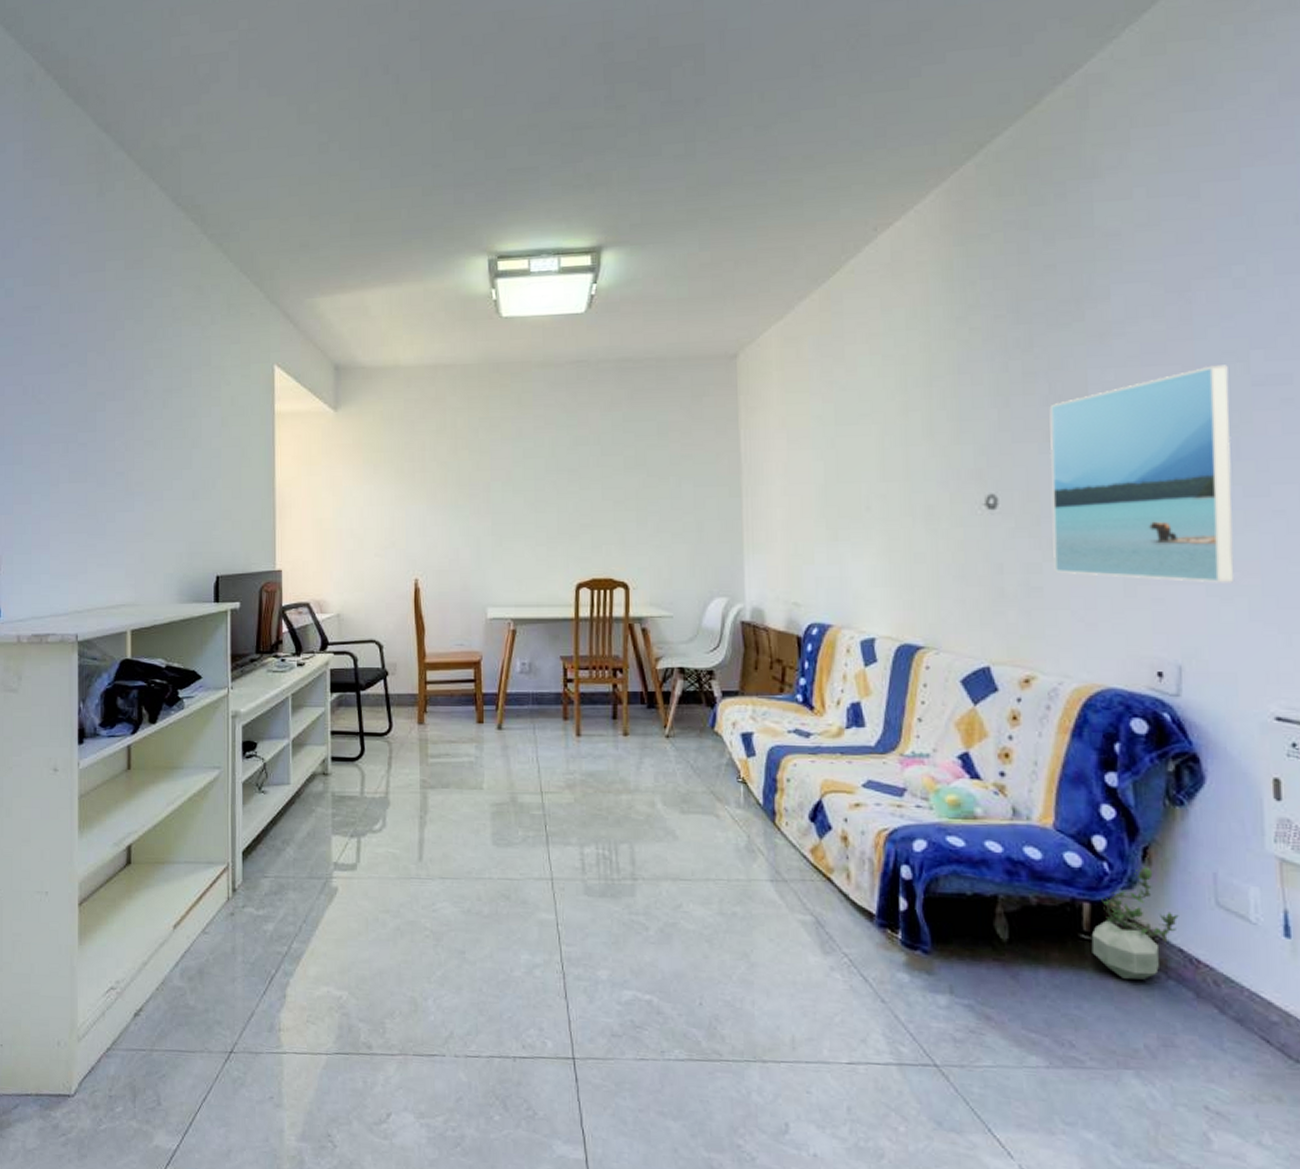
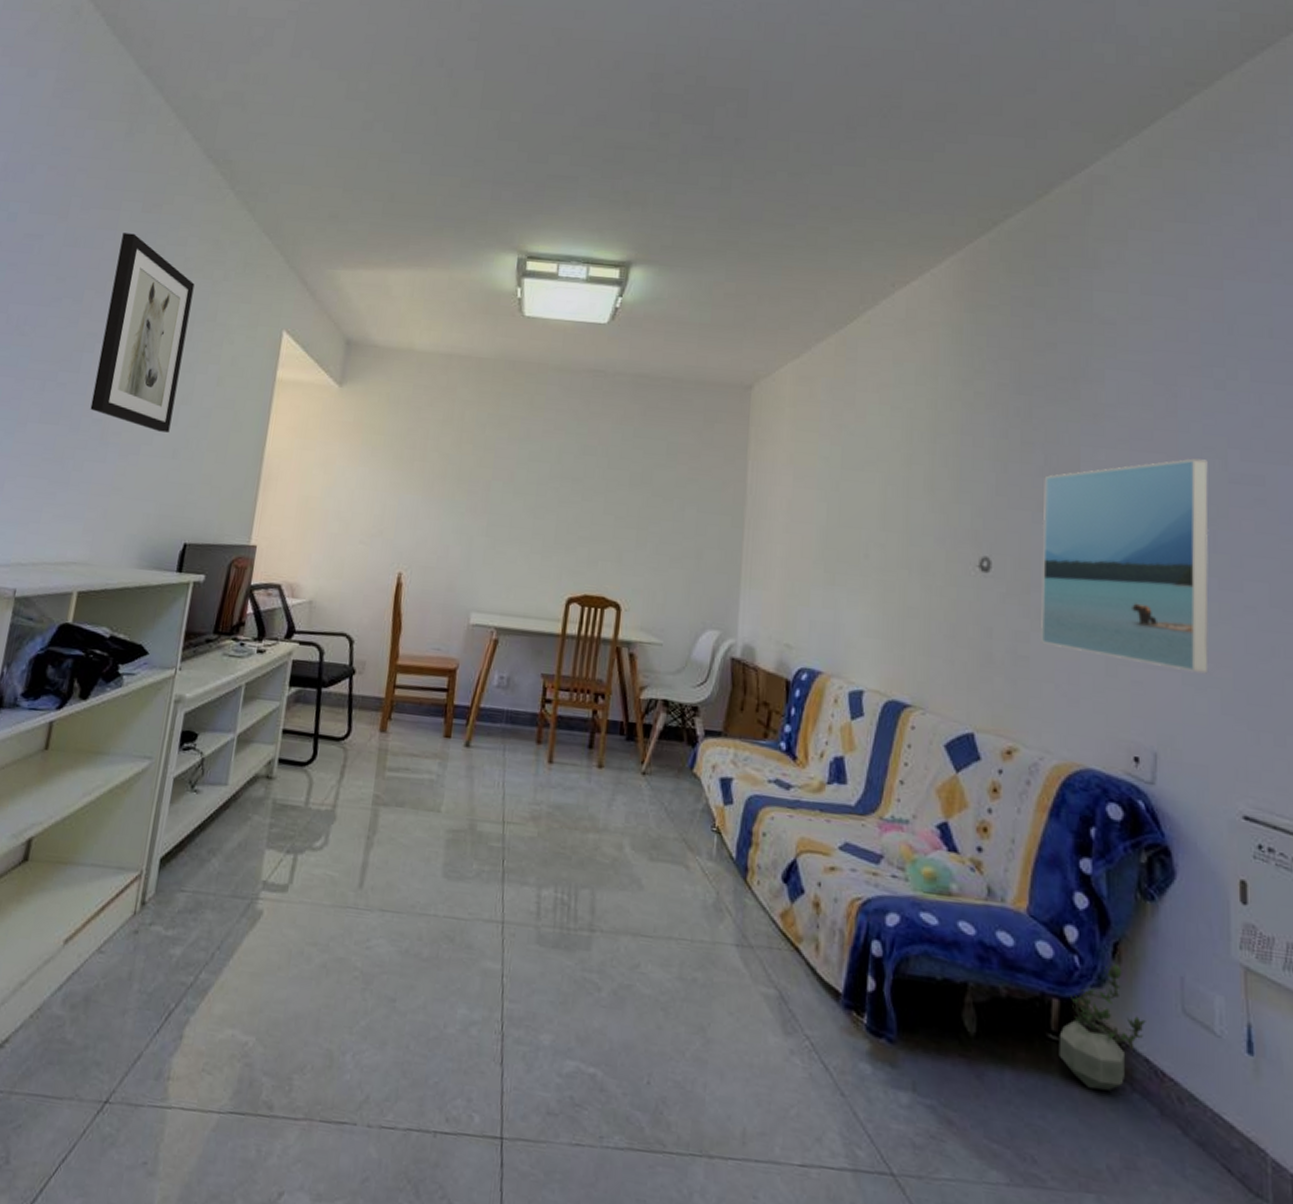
wall art: none [112,291,186,476] -> present [90,233,195,433]

